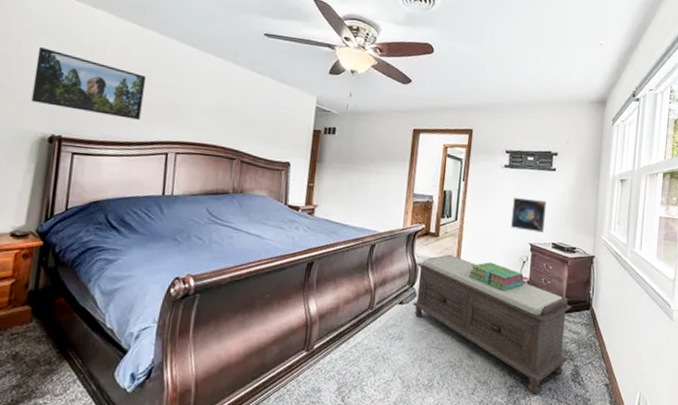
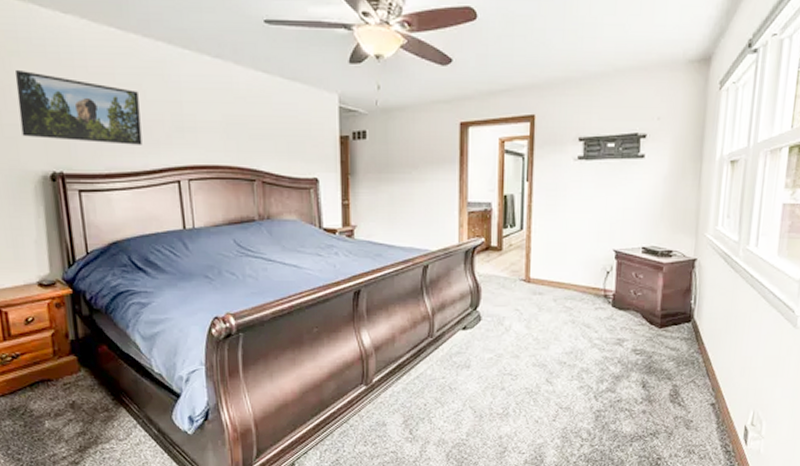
bench: present [412,255,572,394] -> none [477,271,669,418]
stack of books: present [469,262,525,292] -> none [541,276,609,308]
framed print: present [510,197,547,233] -> none [589,195,634,236]

